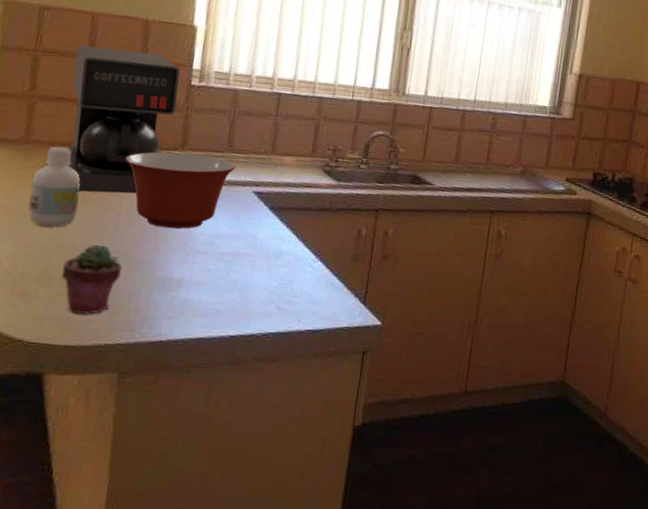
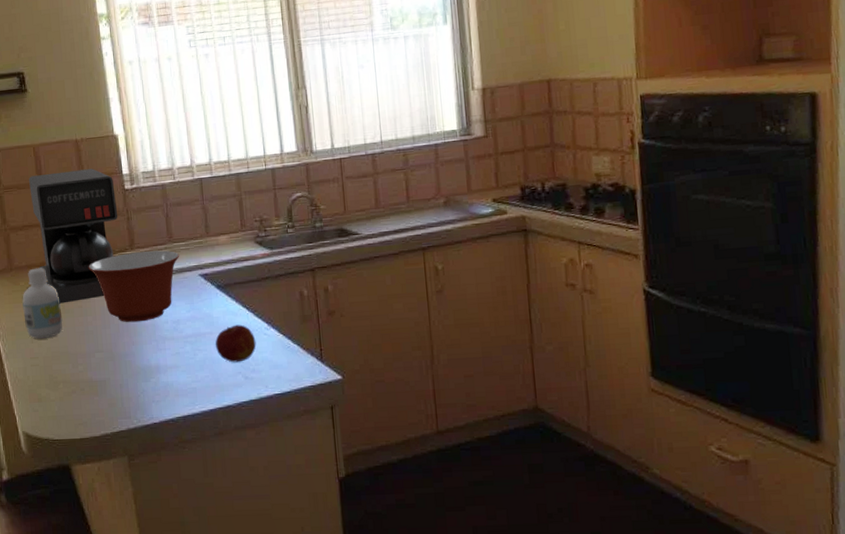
potted succulent: present [62,244,123,314] -> none [62,346,109,410]
apple: none [252,251,300,291] -> present [215,324,257,363]

